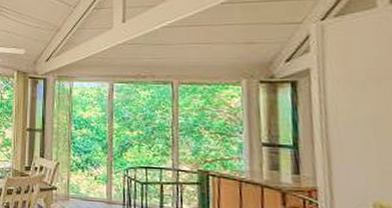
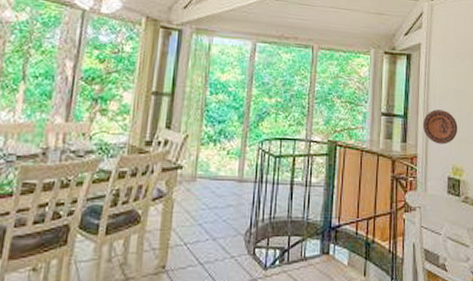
decorative plate: none [322,139,379,178] -> present [423,109,458,145]

